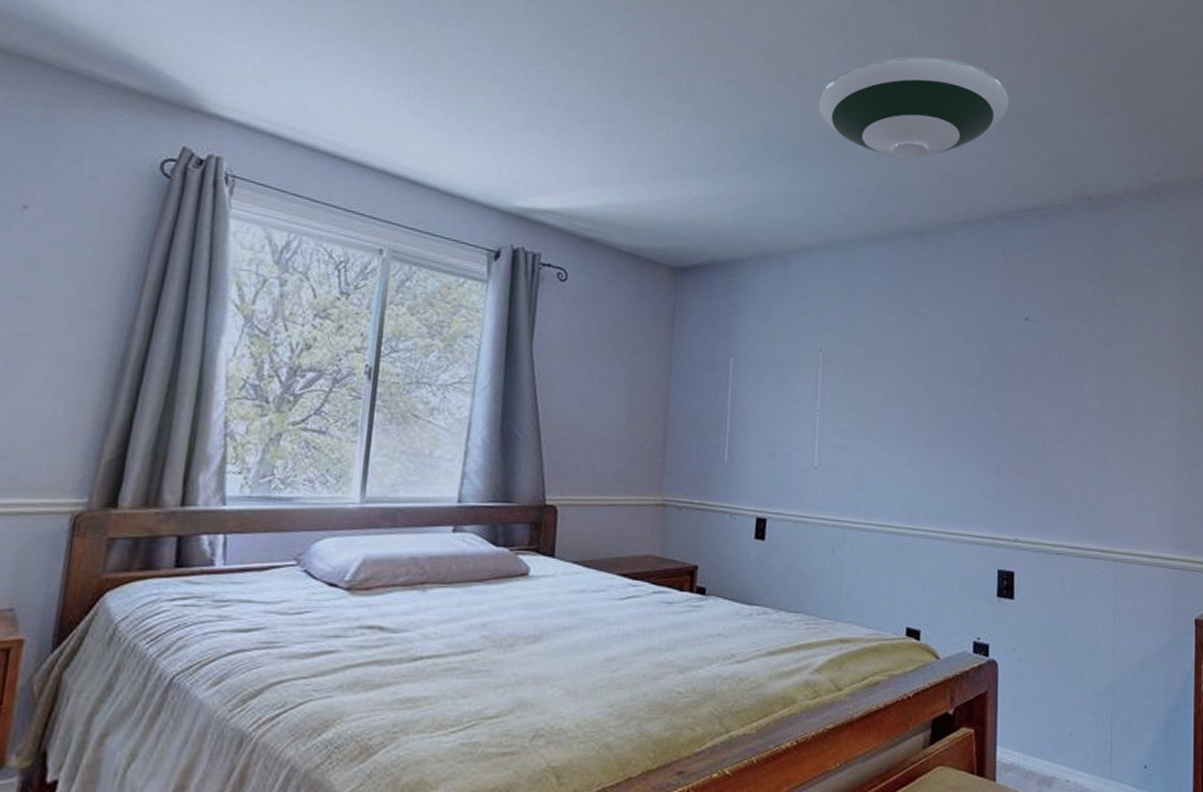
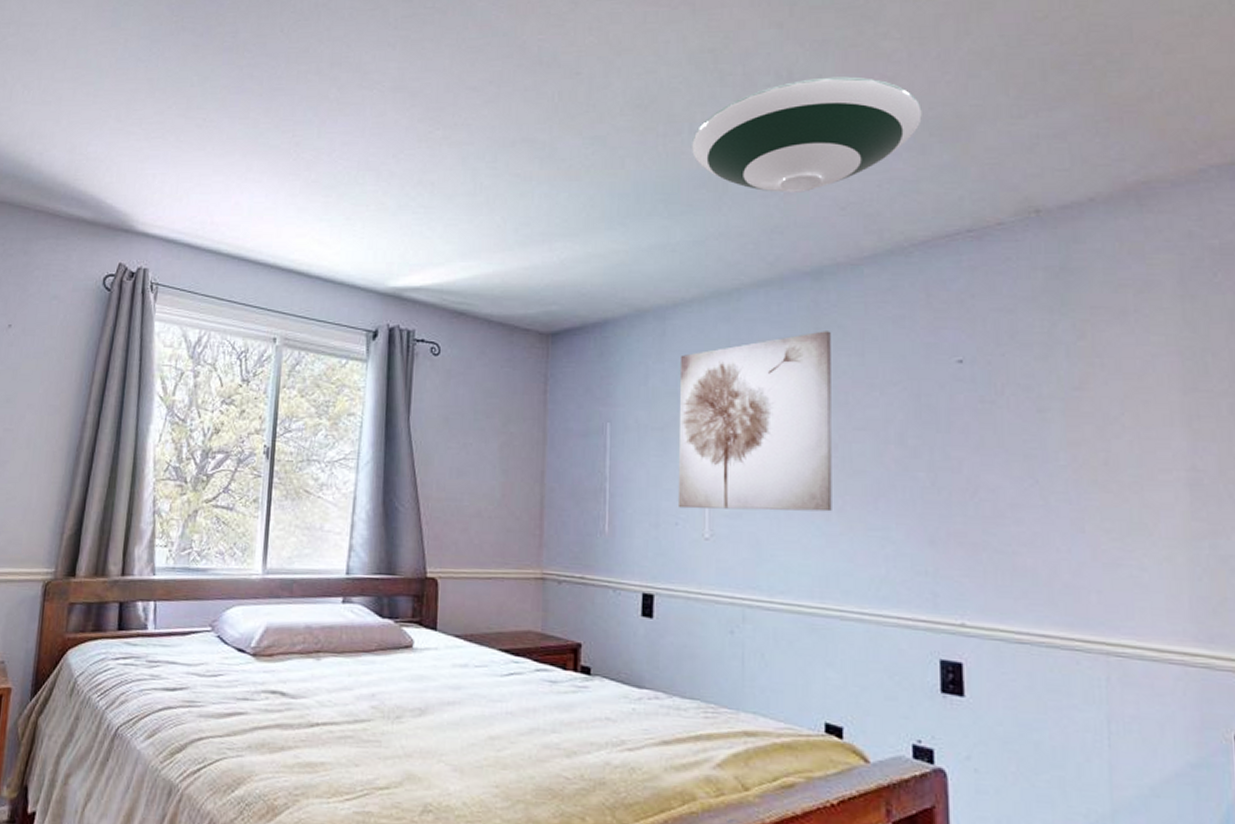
wall art: none [791,284,928,445] -> present [677,331,832,512]

